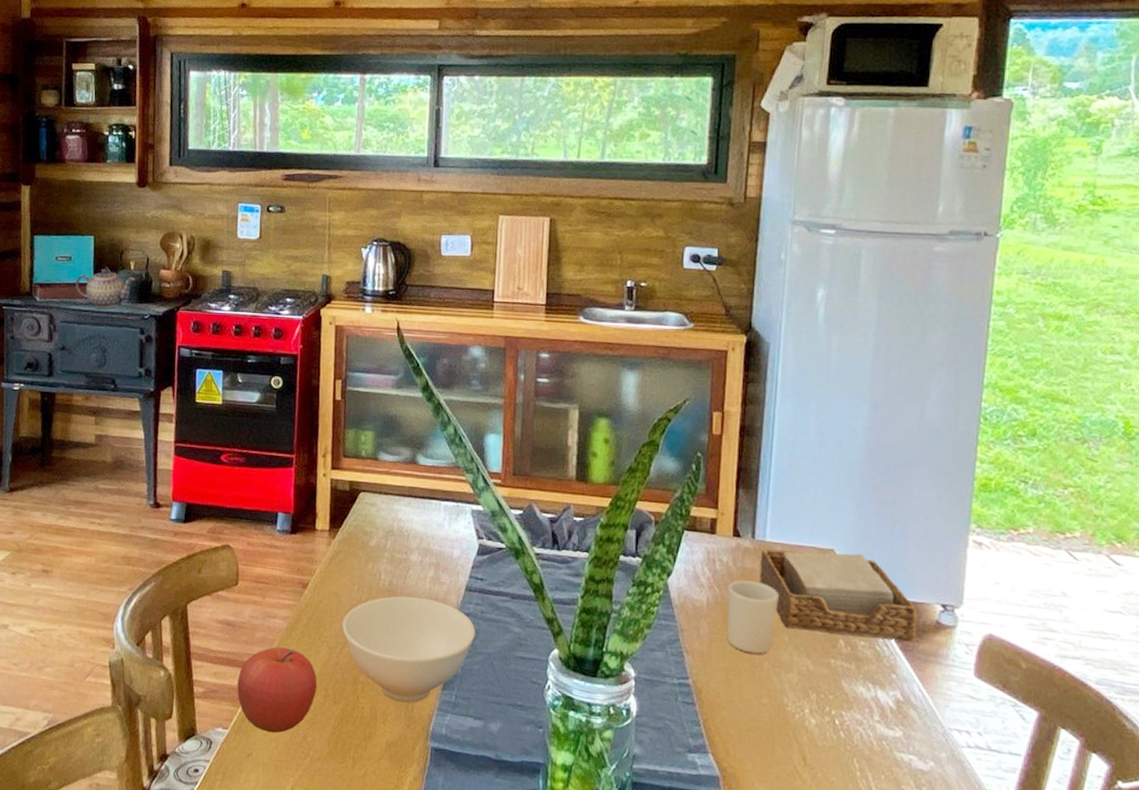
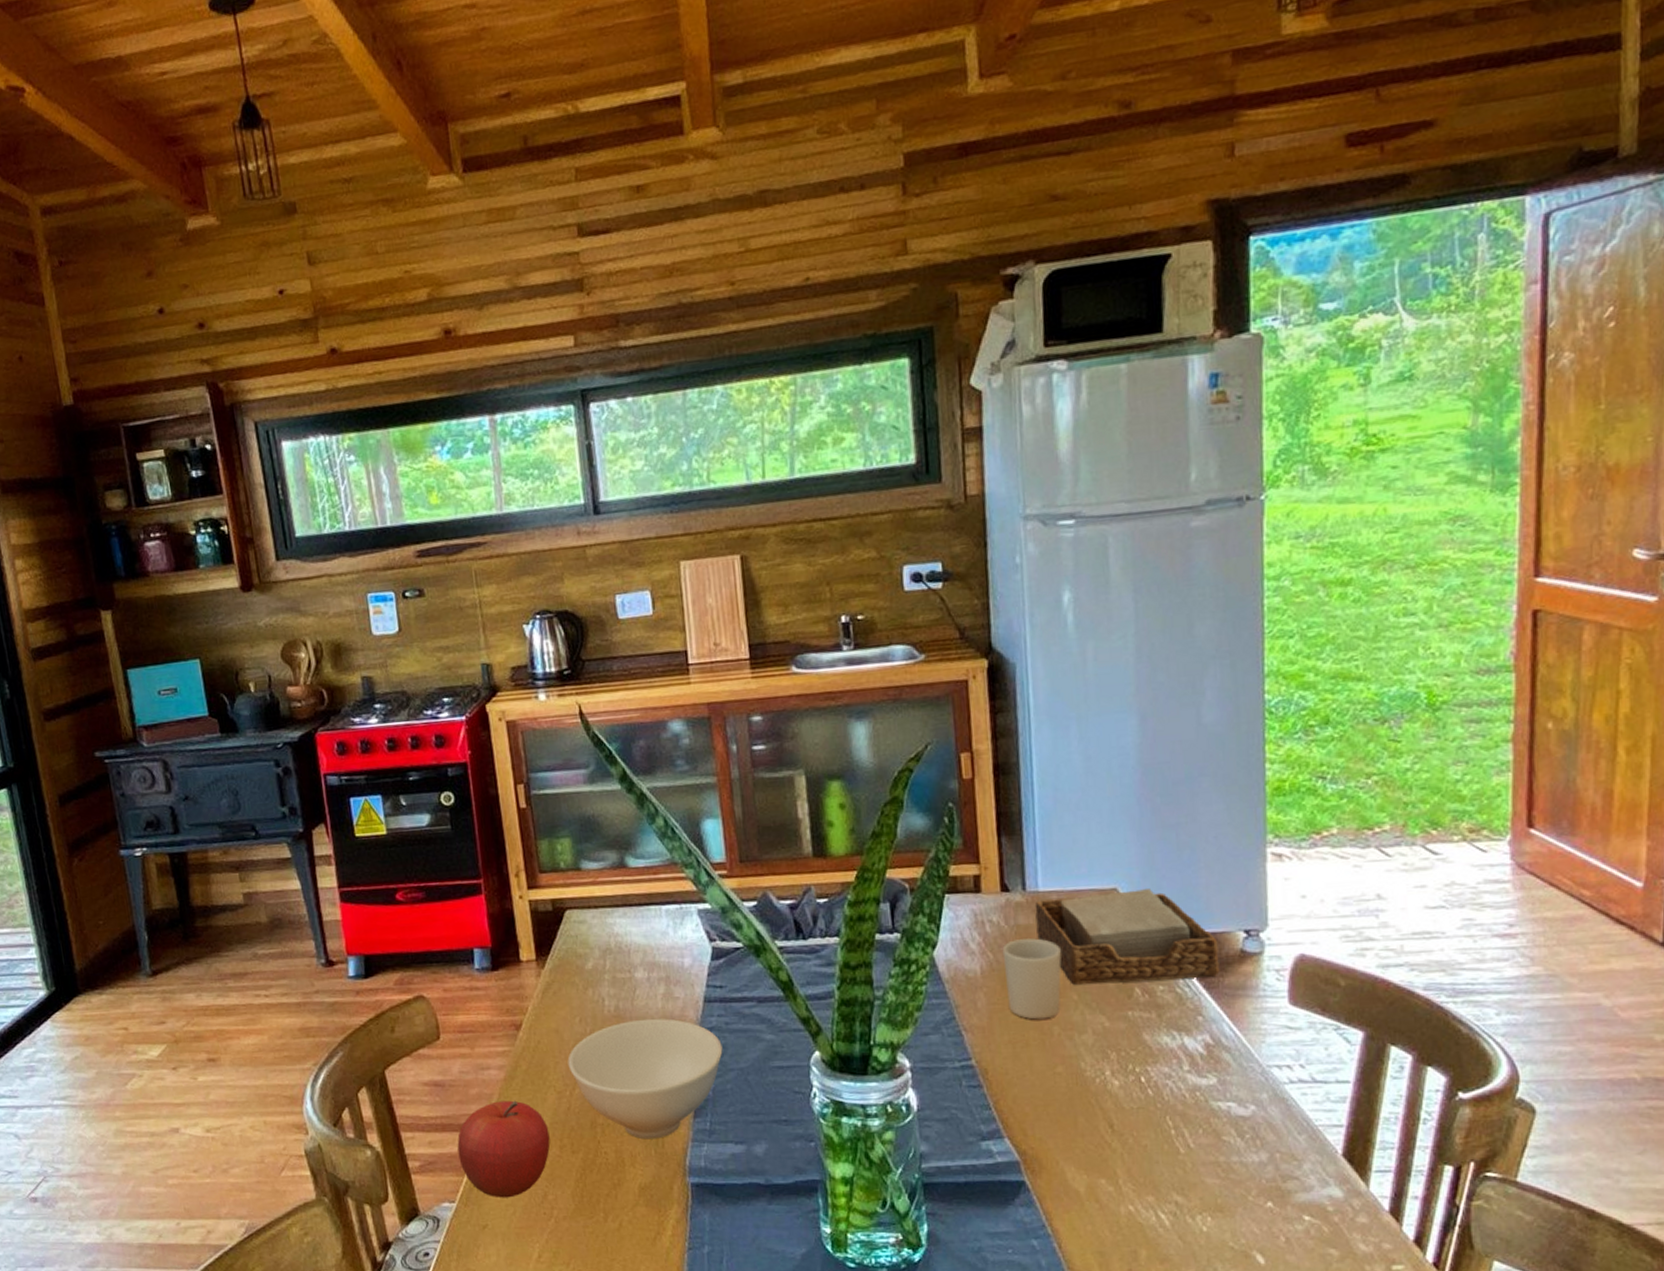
teapot: present [75,268,136,309] -> none [187,695,259,745]

